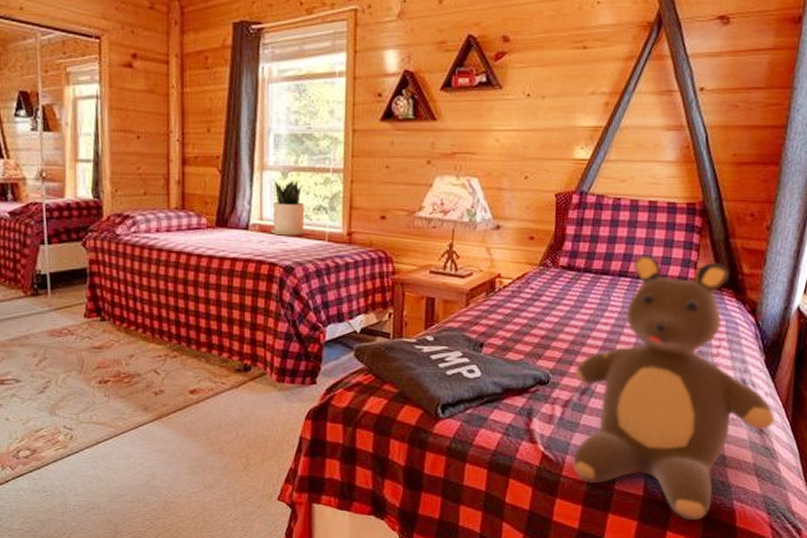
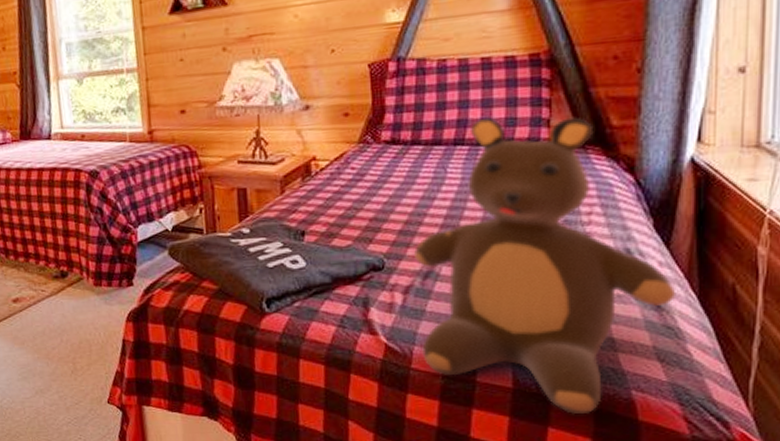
planter: present [270,181,307,236] -> none [71,86,108,142]

